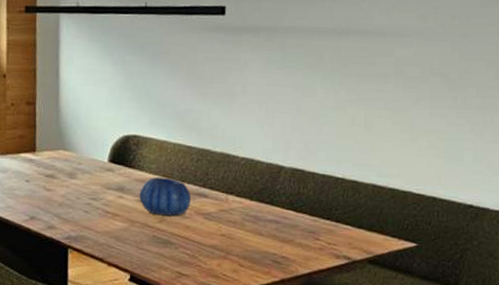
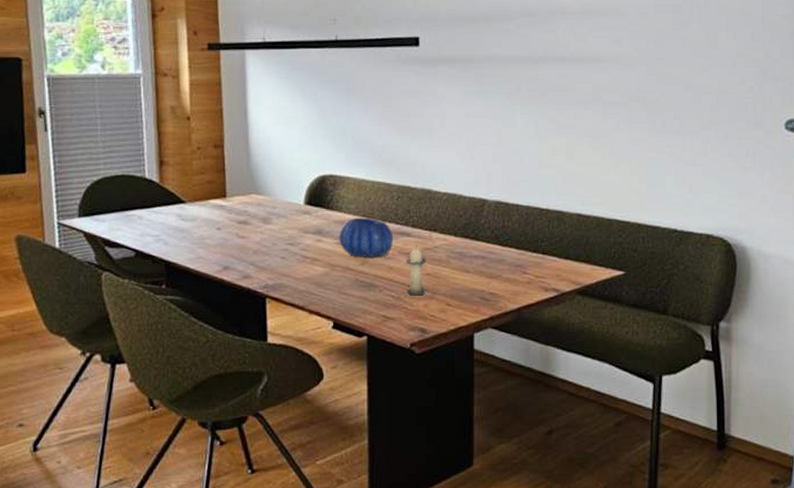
candle: none [201,207,222,255] -> present [405,246,426,296]

